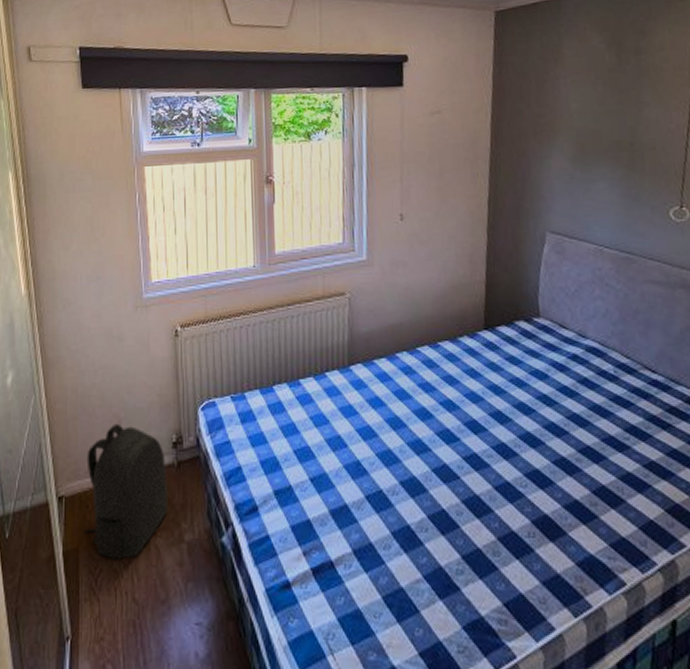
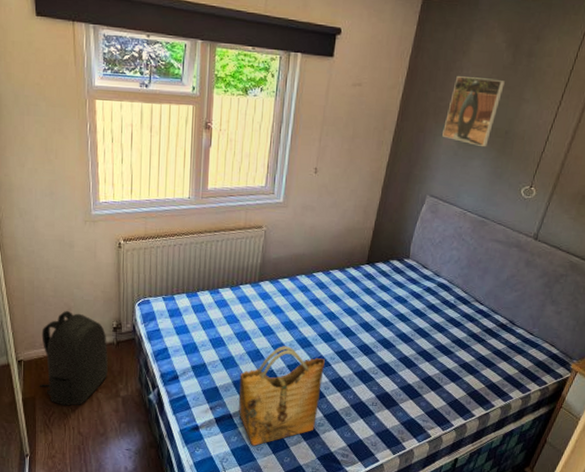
grocery bag: none [338,453,452,611] -> present [238,346,325,446]
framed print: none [550,84,615,165] -> present [442,76,505,148]

